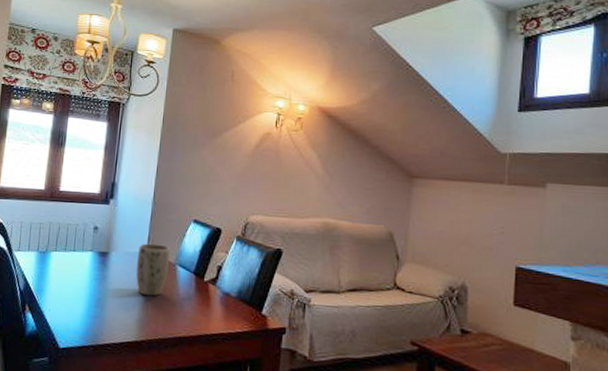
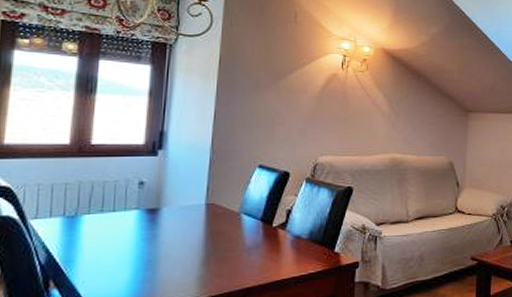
plant pot: present [136,243,170,296] -> none [193,194,233,250]

